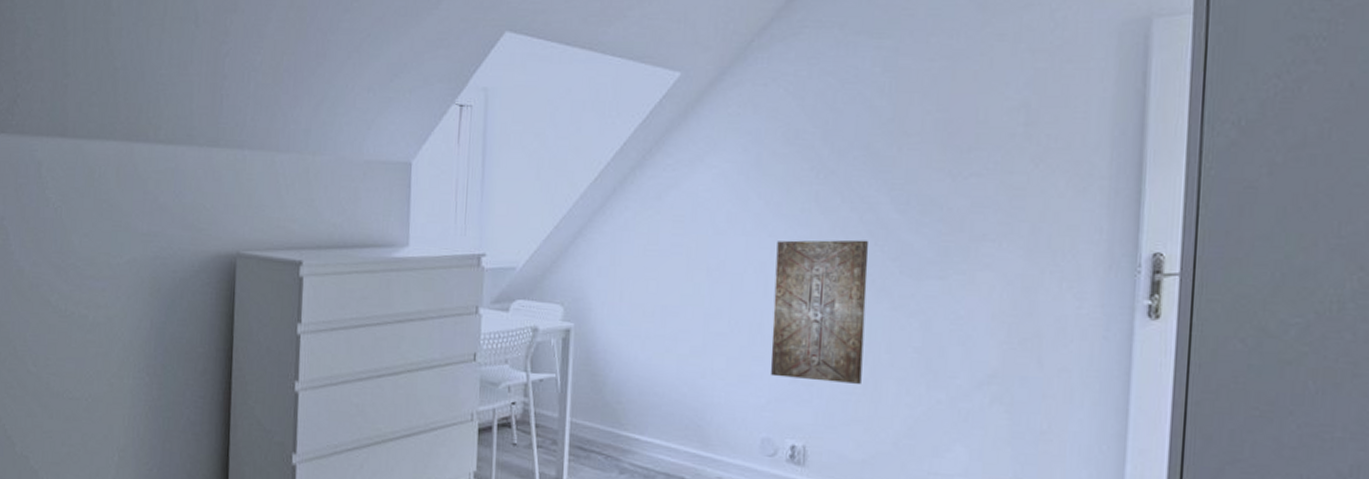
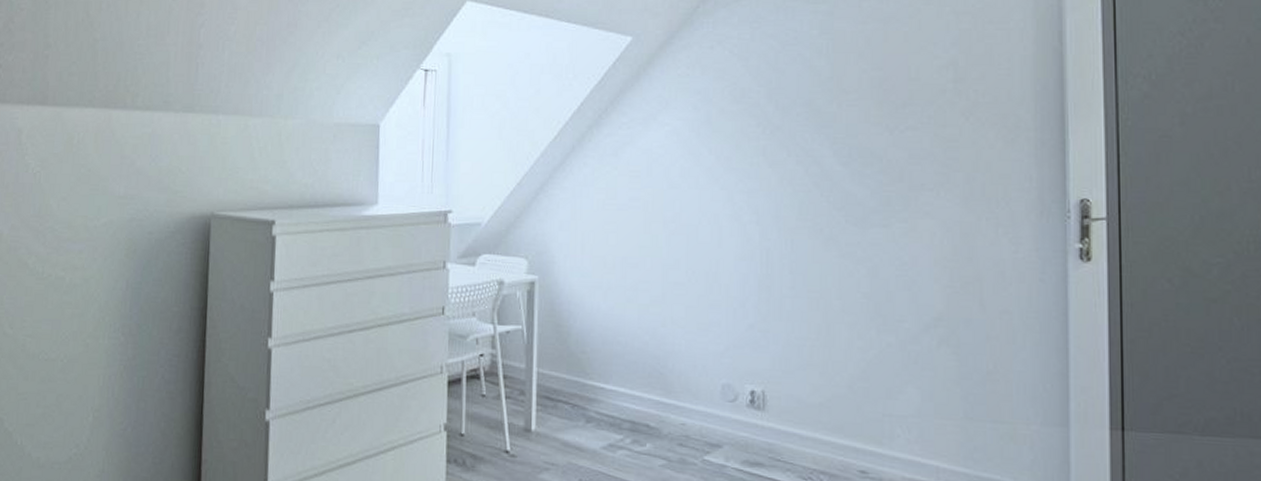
wall art: present [771,240,868,384] -> none [727,191,816,329]

